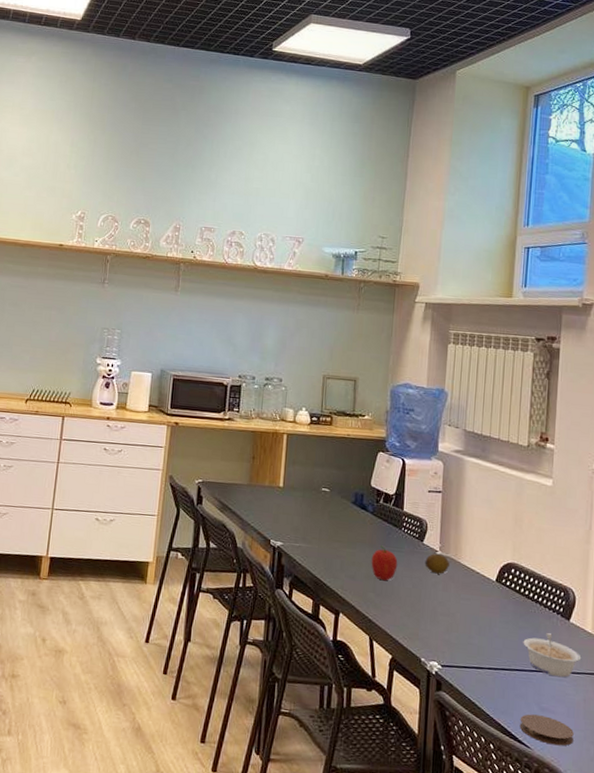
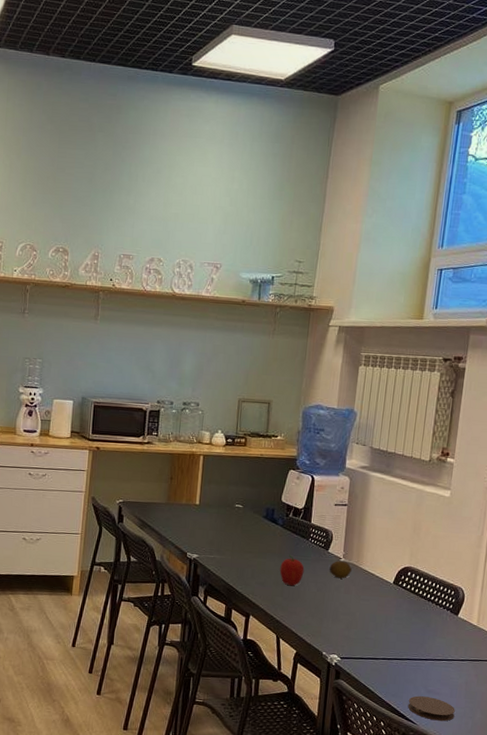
legume: present [523,632,582,678] -> none [415,626,466,665]

